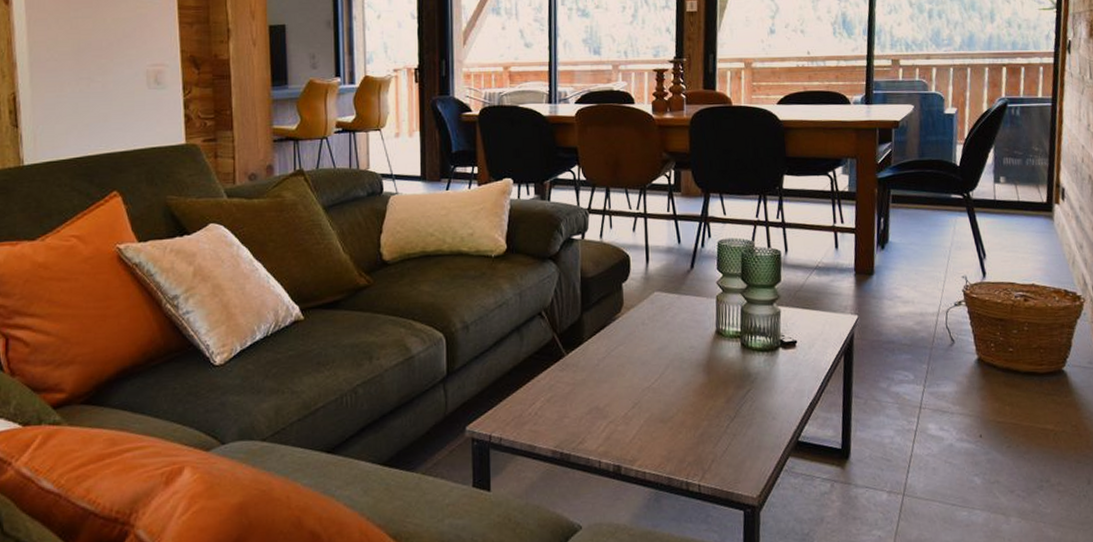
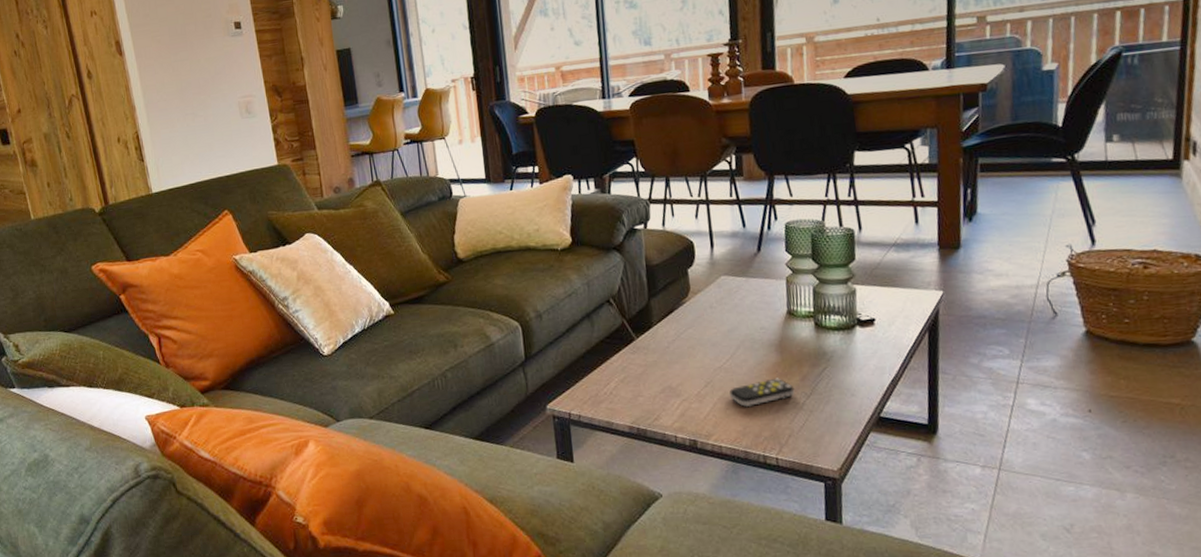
remote control: none [656,399,720,430] -> present [729,378,795,407]

